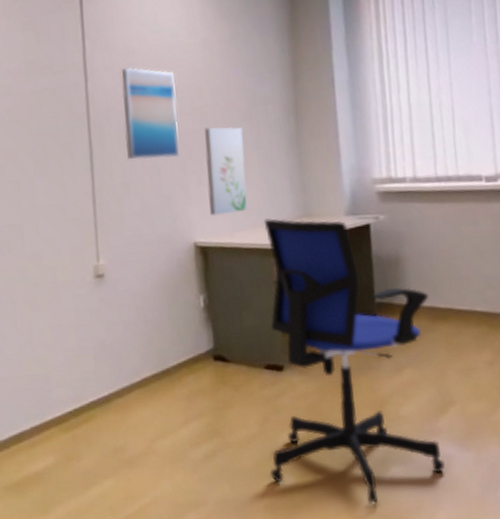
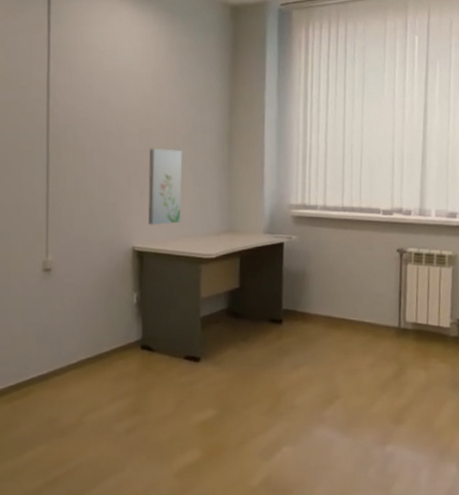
wall art: present [121,67,180,160] -> none [79,89,128,172]
office chair: present [263,218,445,505] -> none [181,231,327,478]

